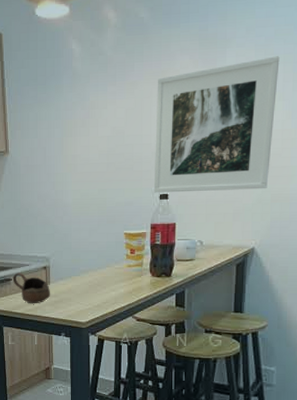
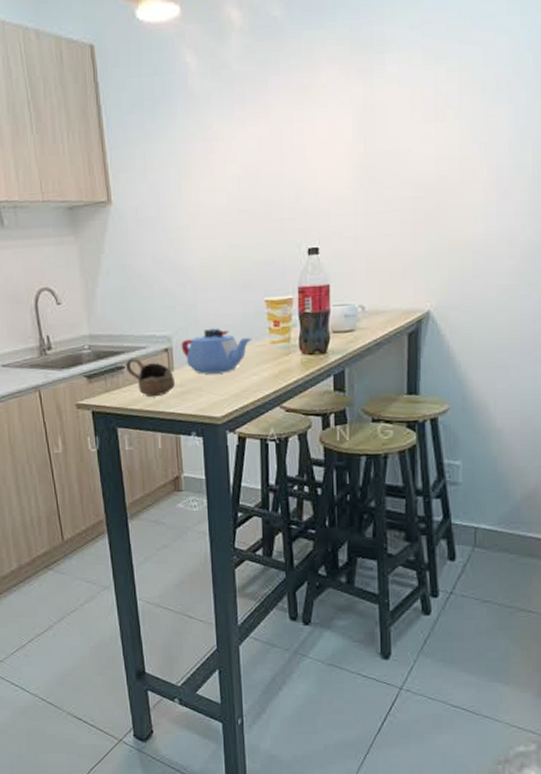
teapot: none [56,252,113,288] -> present [181,328,252,374]
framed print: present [153,56,280,193] -> none [298,61,454,247]

